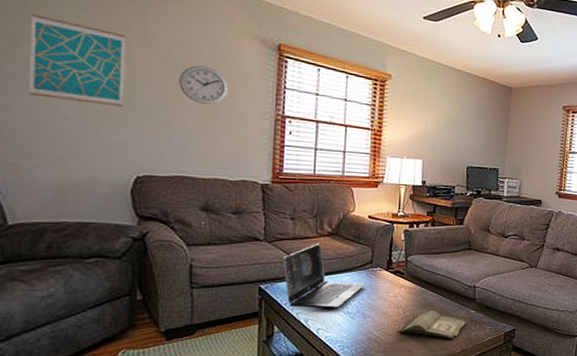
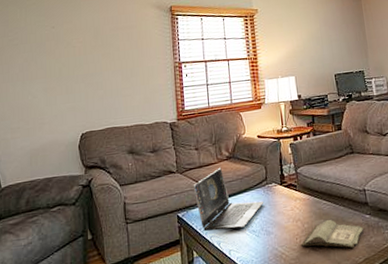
wall art: present [29,14,127,107] -> none [11,26,70,85]
wall clock: present [179,65,228,105] -> none [105,36,138,66]

